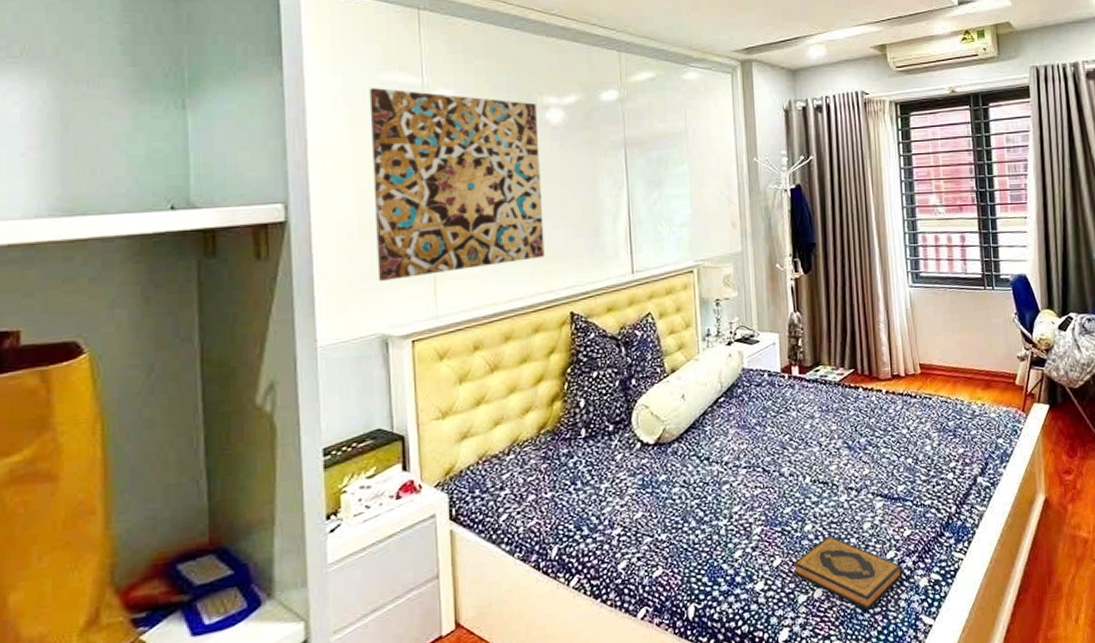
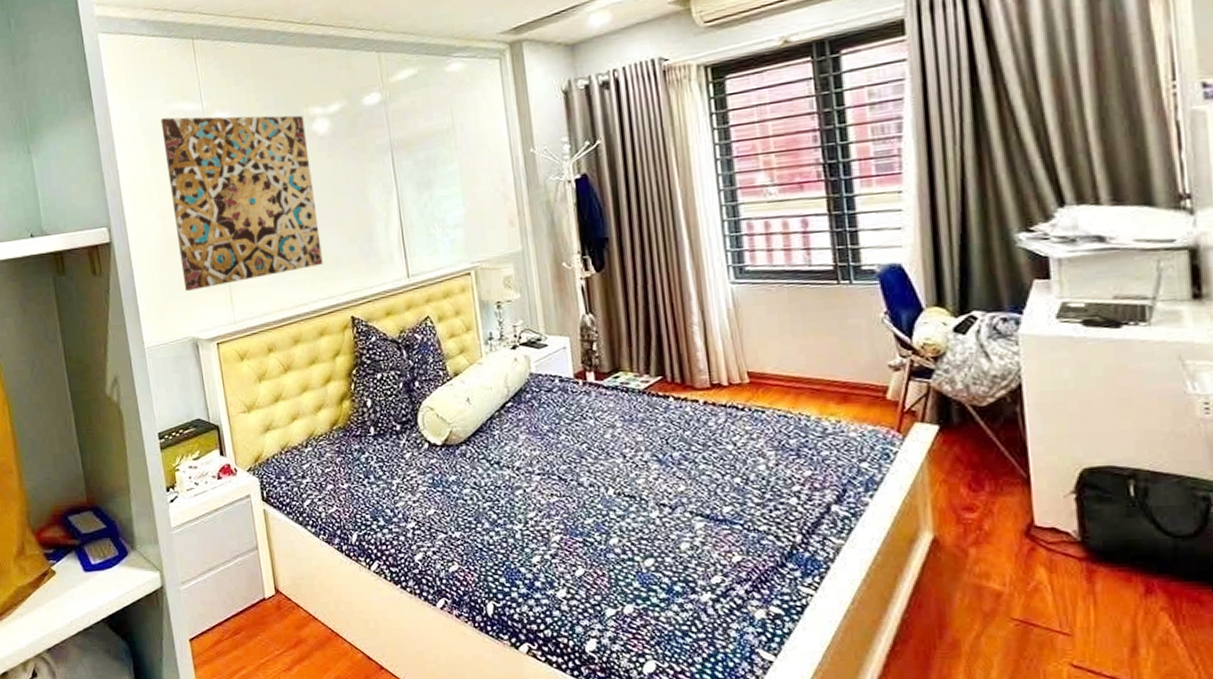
hardback book: present [793,536,903,610] -> none [597,552,733,634]

